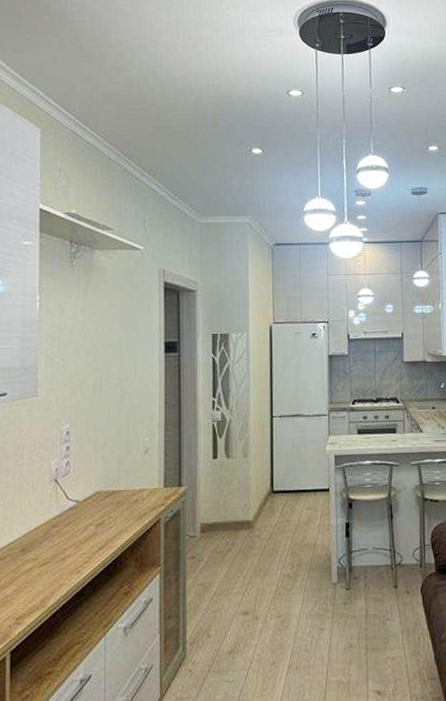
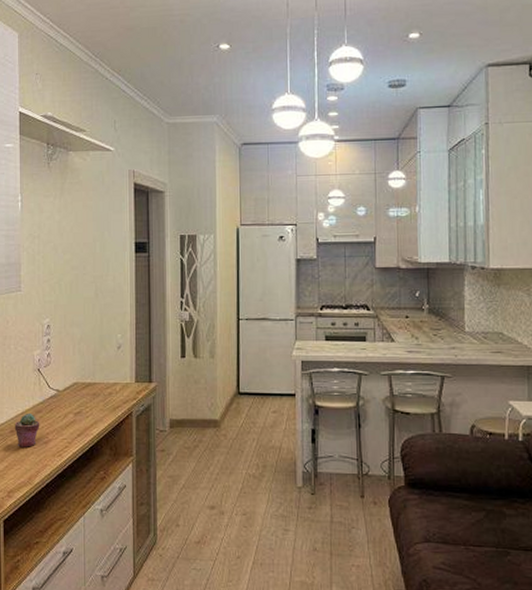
potted succulent: none [26,527,56,567] -> present [14,412,40,447]

